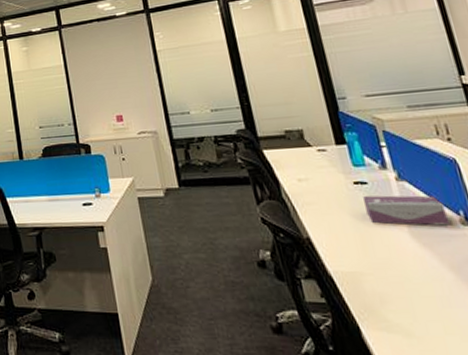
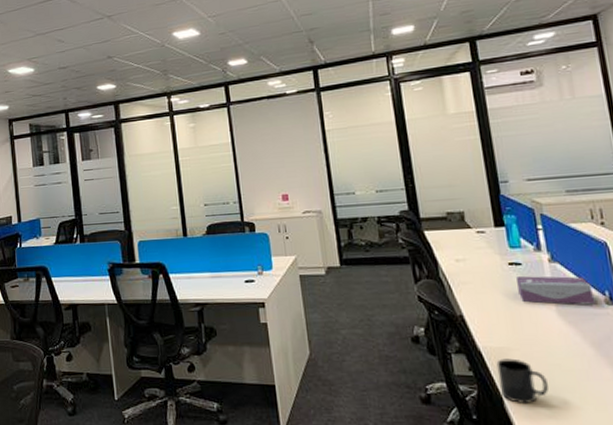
mug: none [349,284,409,333] -> present [496,358,550,403]

